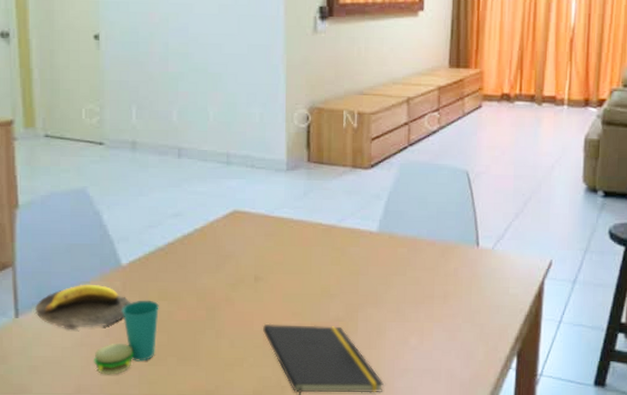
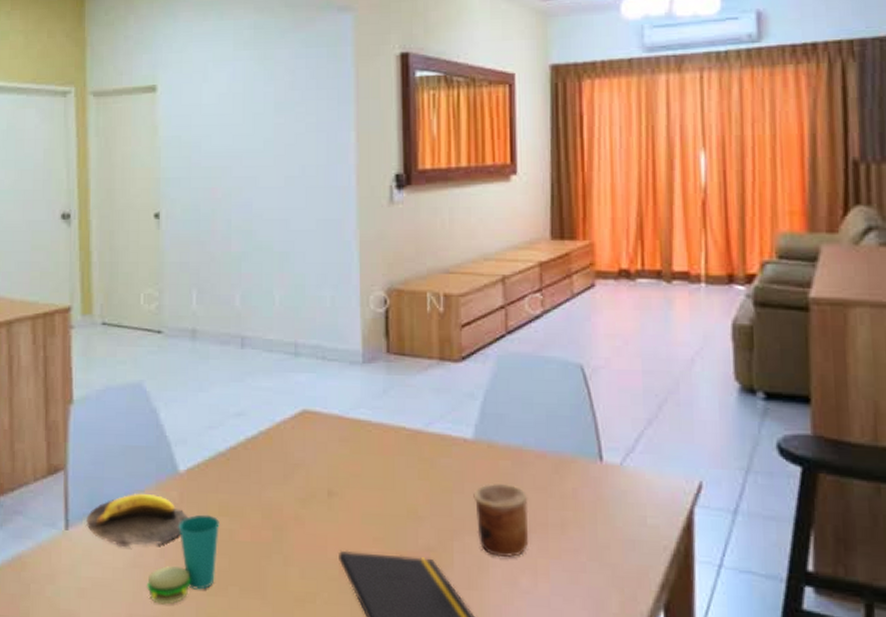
cup: none [376,266,419,323] -> present [473,483,529,558]

